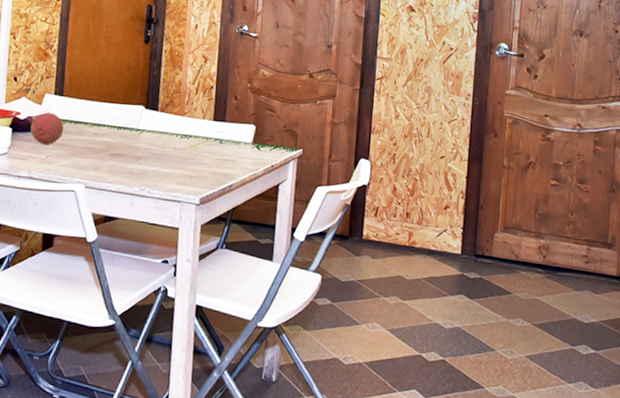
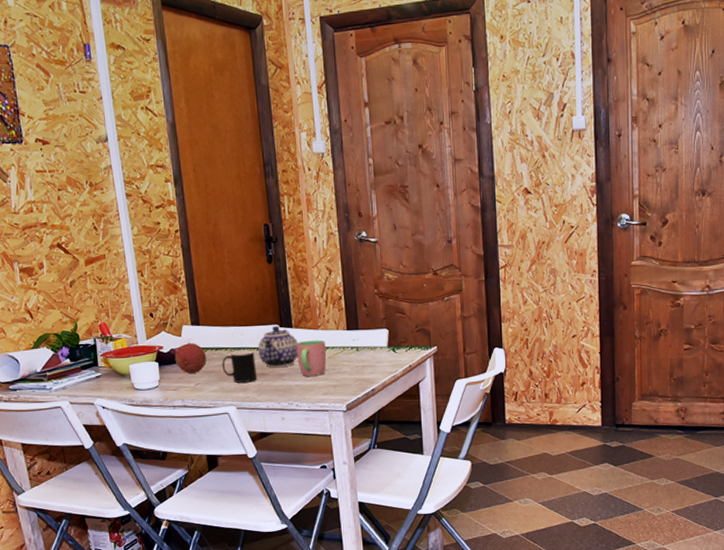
cup: none [78,128,115,161] -> present [222,351,257,383]
teapot: none [118,107,161,150] -> present [258,326,298,368]
cup: none [157,125,190,164] -> present [295,340,327,376]

